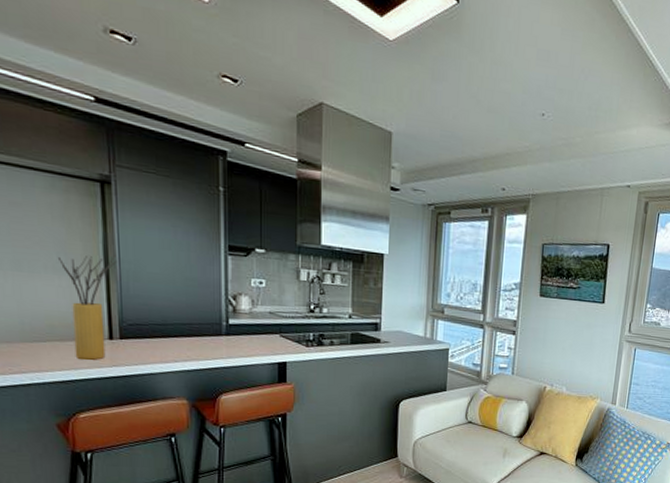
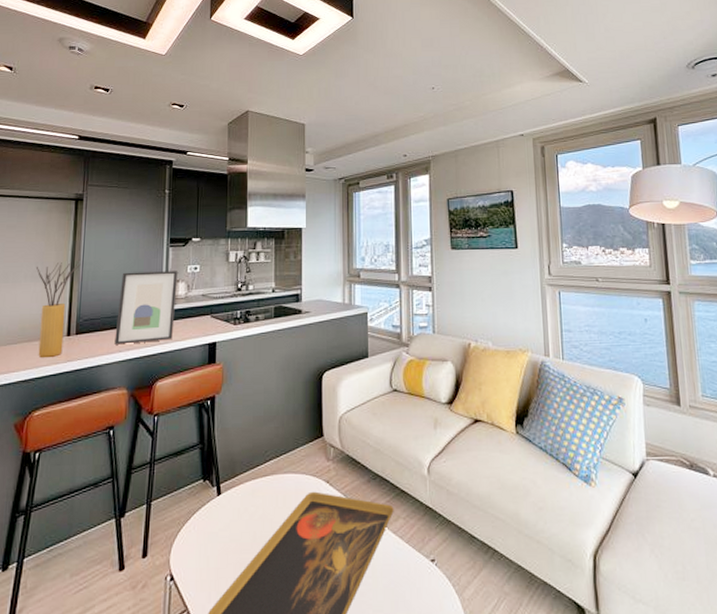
picture frame: none [168,277,241,355] -> present [114,270,179,345]

